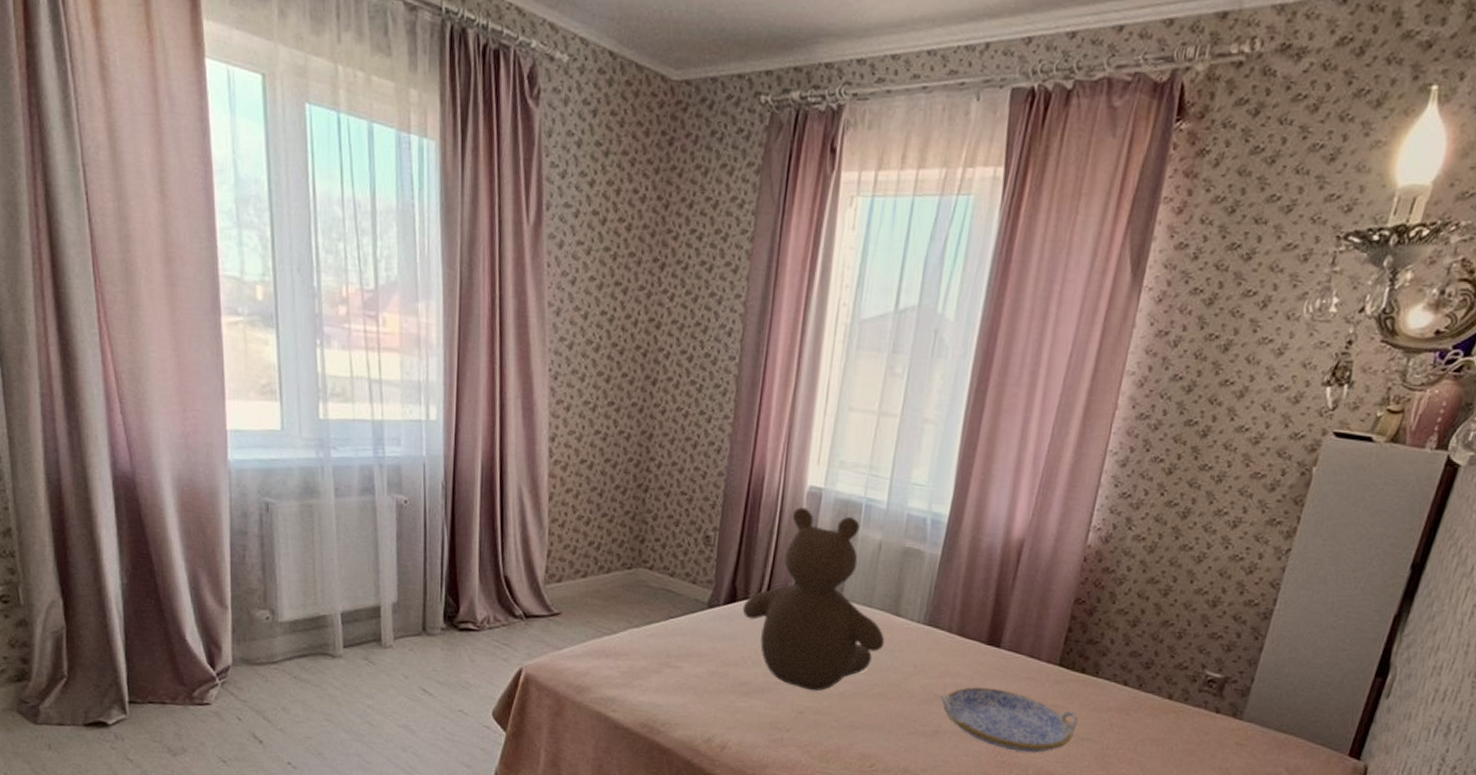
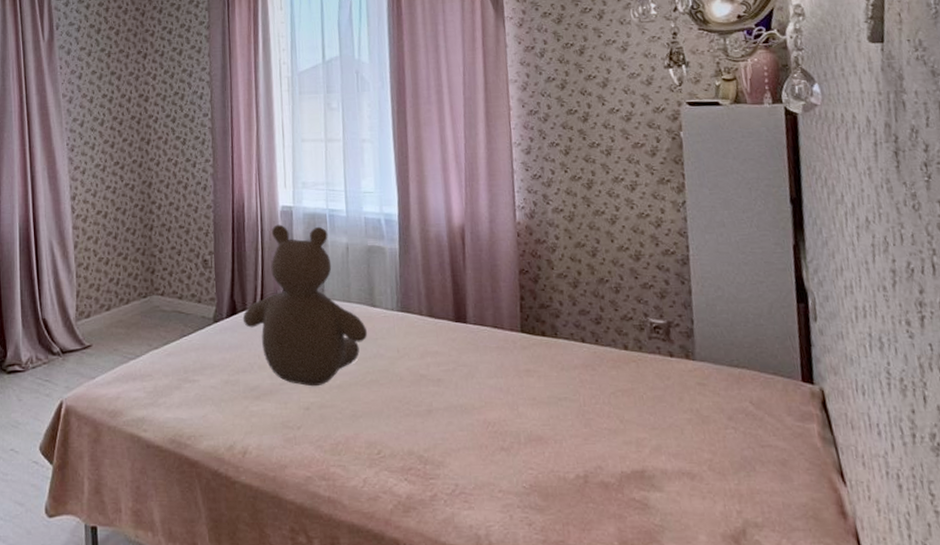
serving tray: present [939,687,1079,753] -> none [425,361,552,420]

